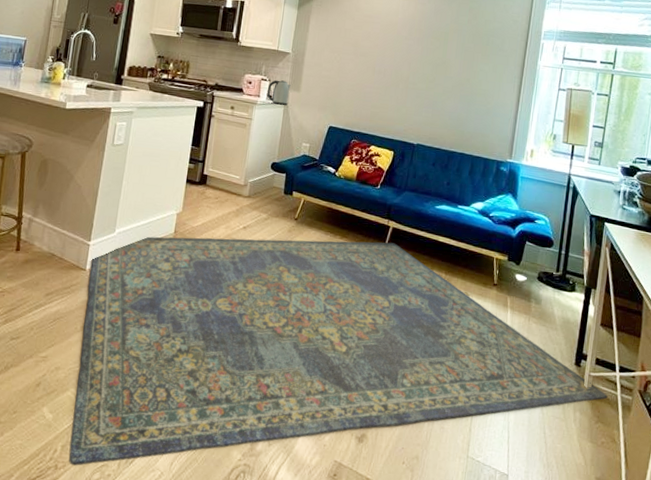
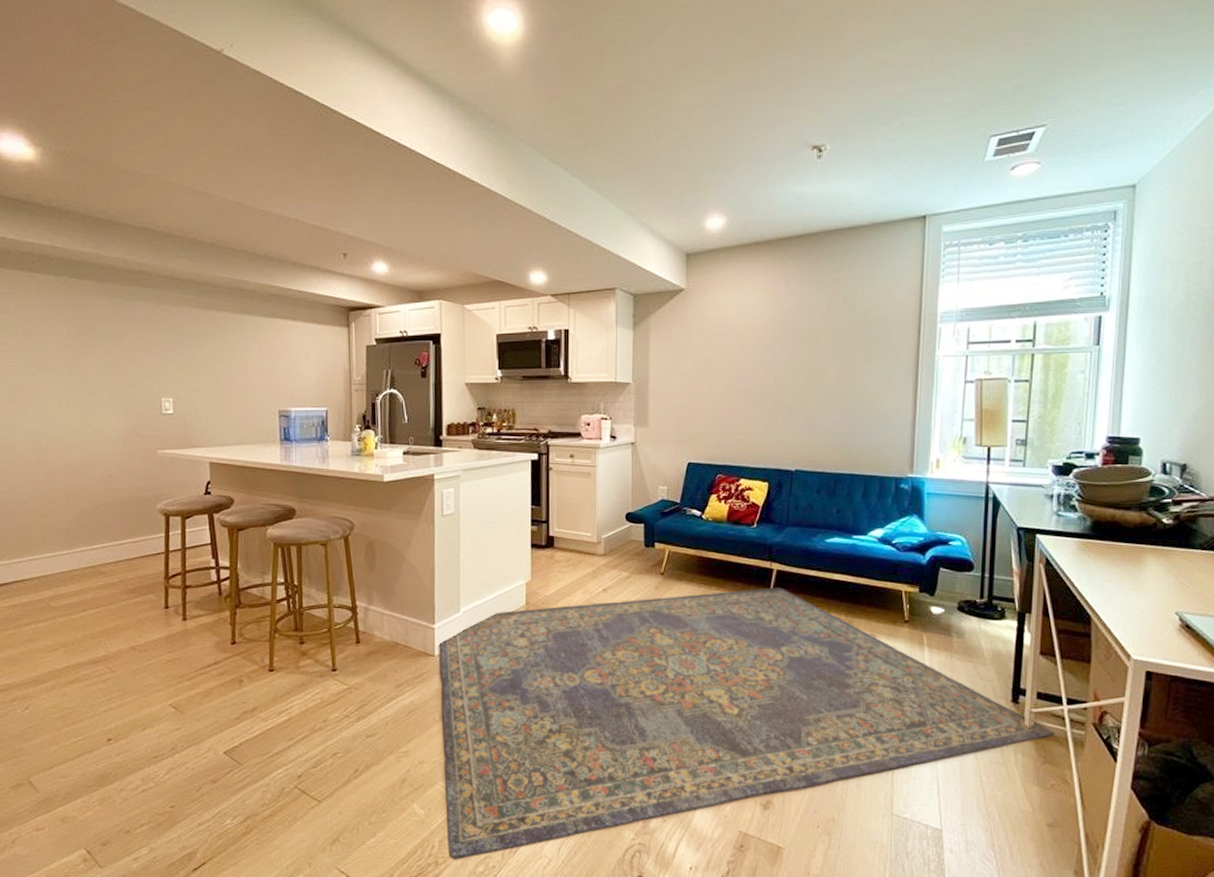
kettle: present [267,80,291,106] -> none [610,417,637,445]

